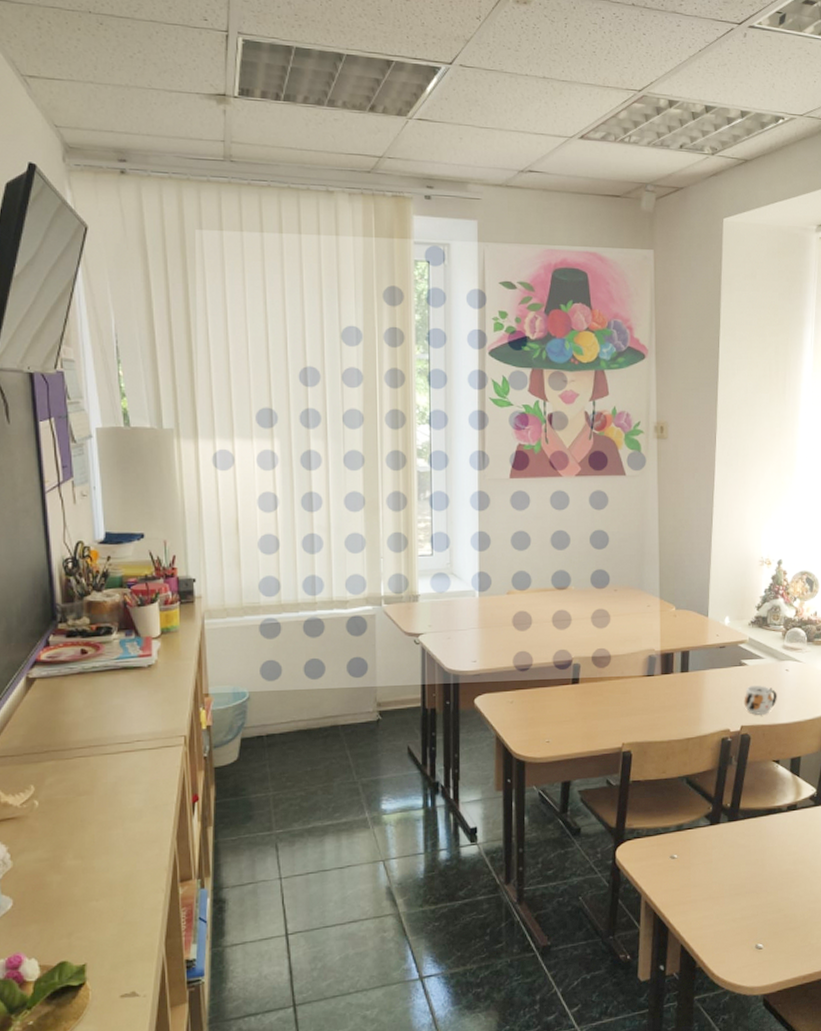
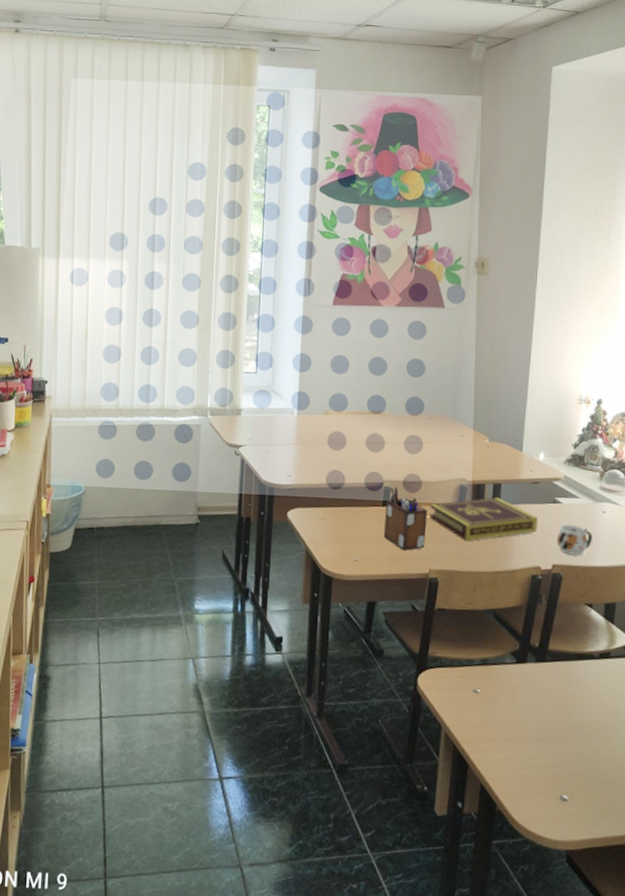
desk organizer: none [575,663,618,727] -> present [383,487,427,551]
book: none [620,665,725,711] -> present [430,497,538,541]

